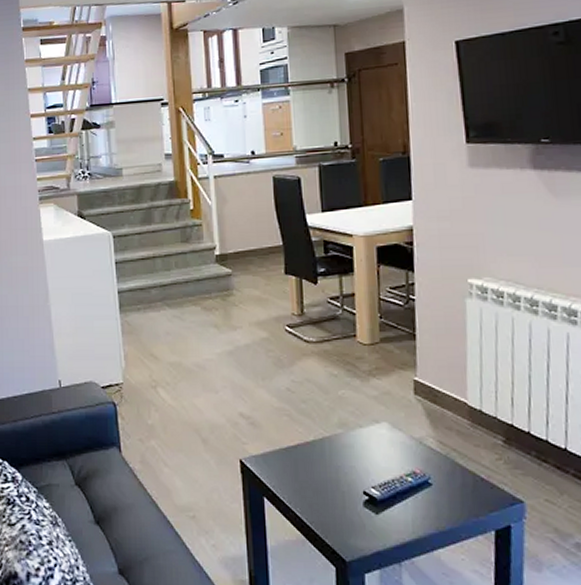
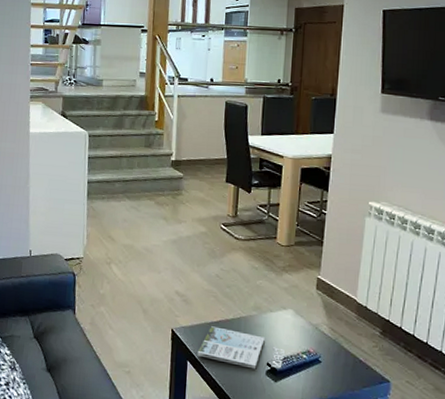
magazine: none [274,452,386,501] -> present [197,326,286,369]

